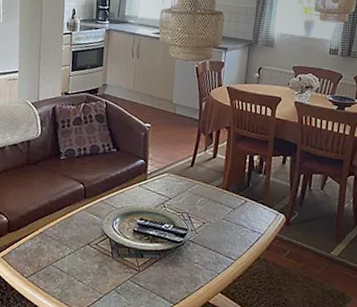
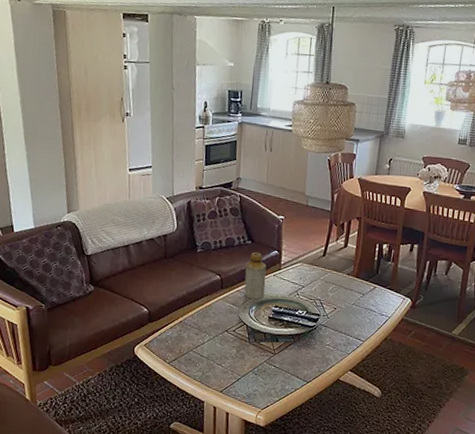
bottle: none [108,160,132,211] -> present [244,252,267,299]

